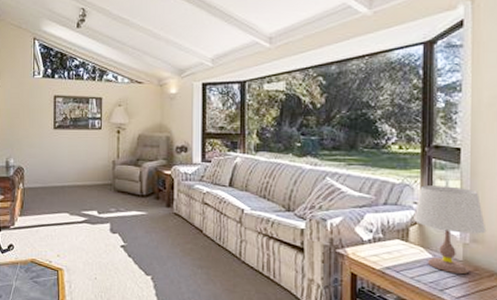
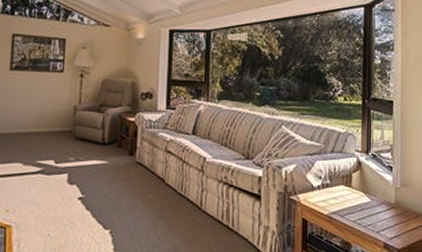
table lamp: present [413,185,487,274] -> none [355,134,413,216]

